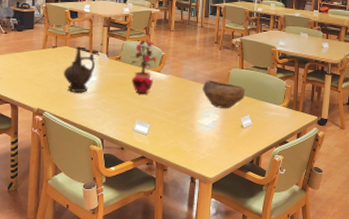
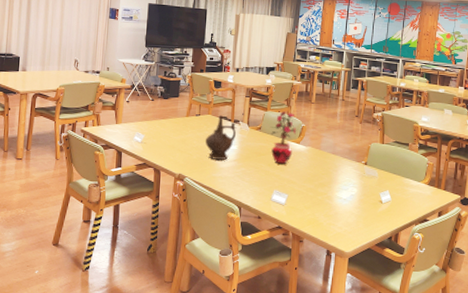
bowl: present [202,80,245,109] -> none [341,153,385,183]

